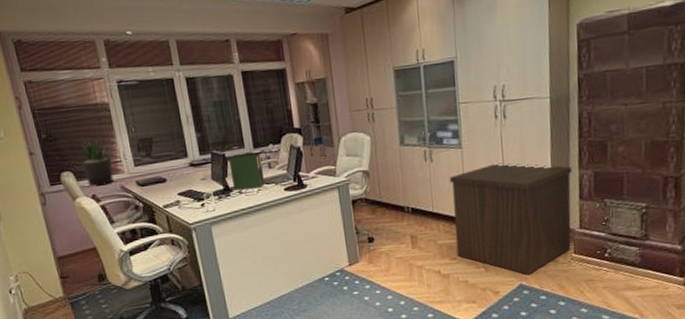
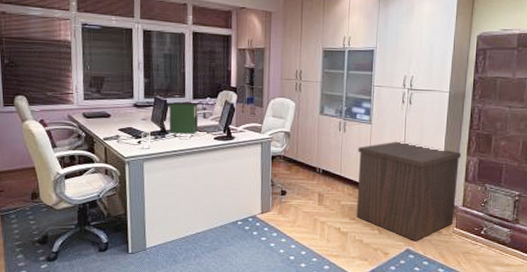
planter: present [80,139,114,187] -> none [35,70,63,113]

